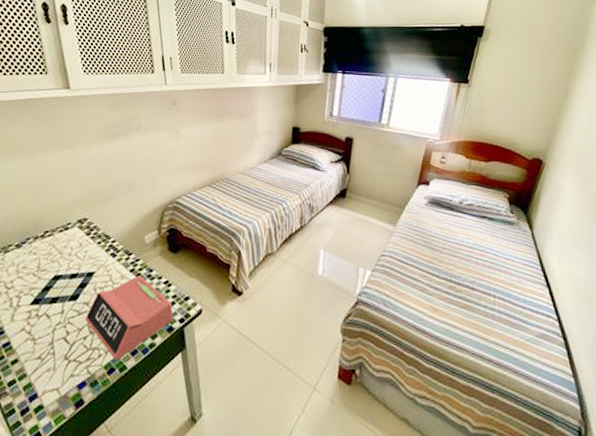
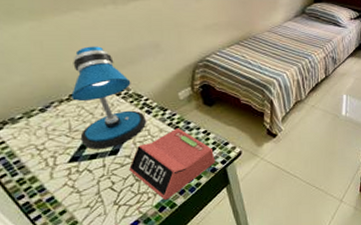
desk lamp: none [45,183,111,292] -> present [70,46,147,149]

